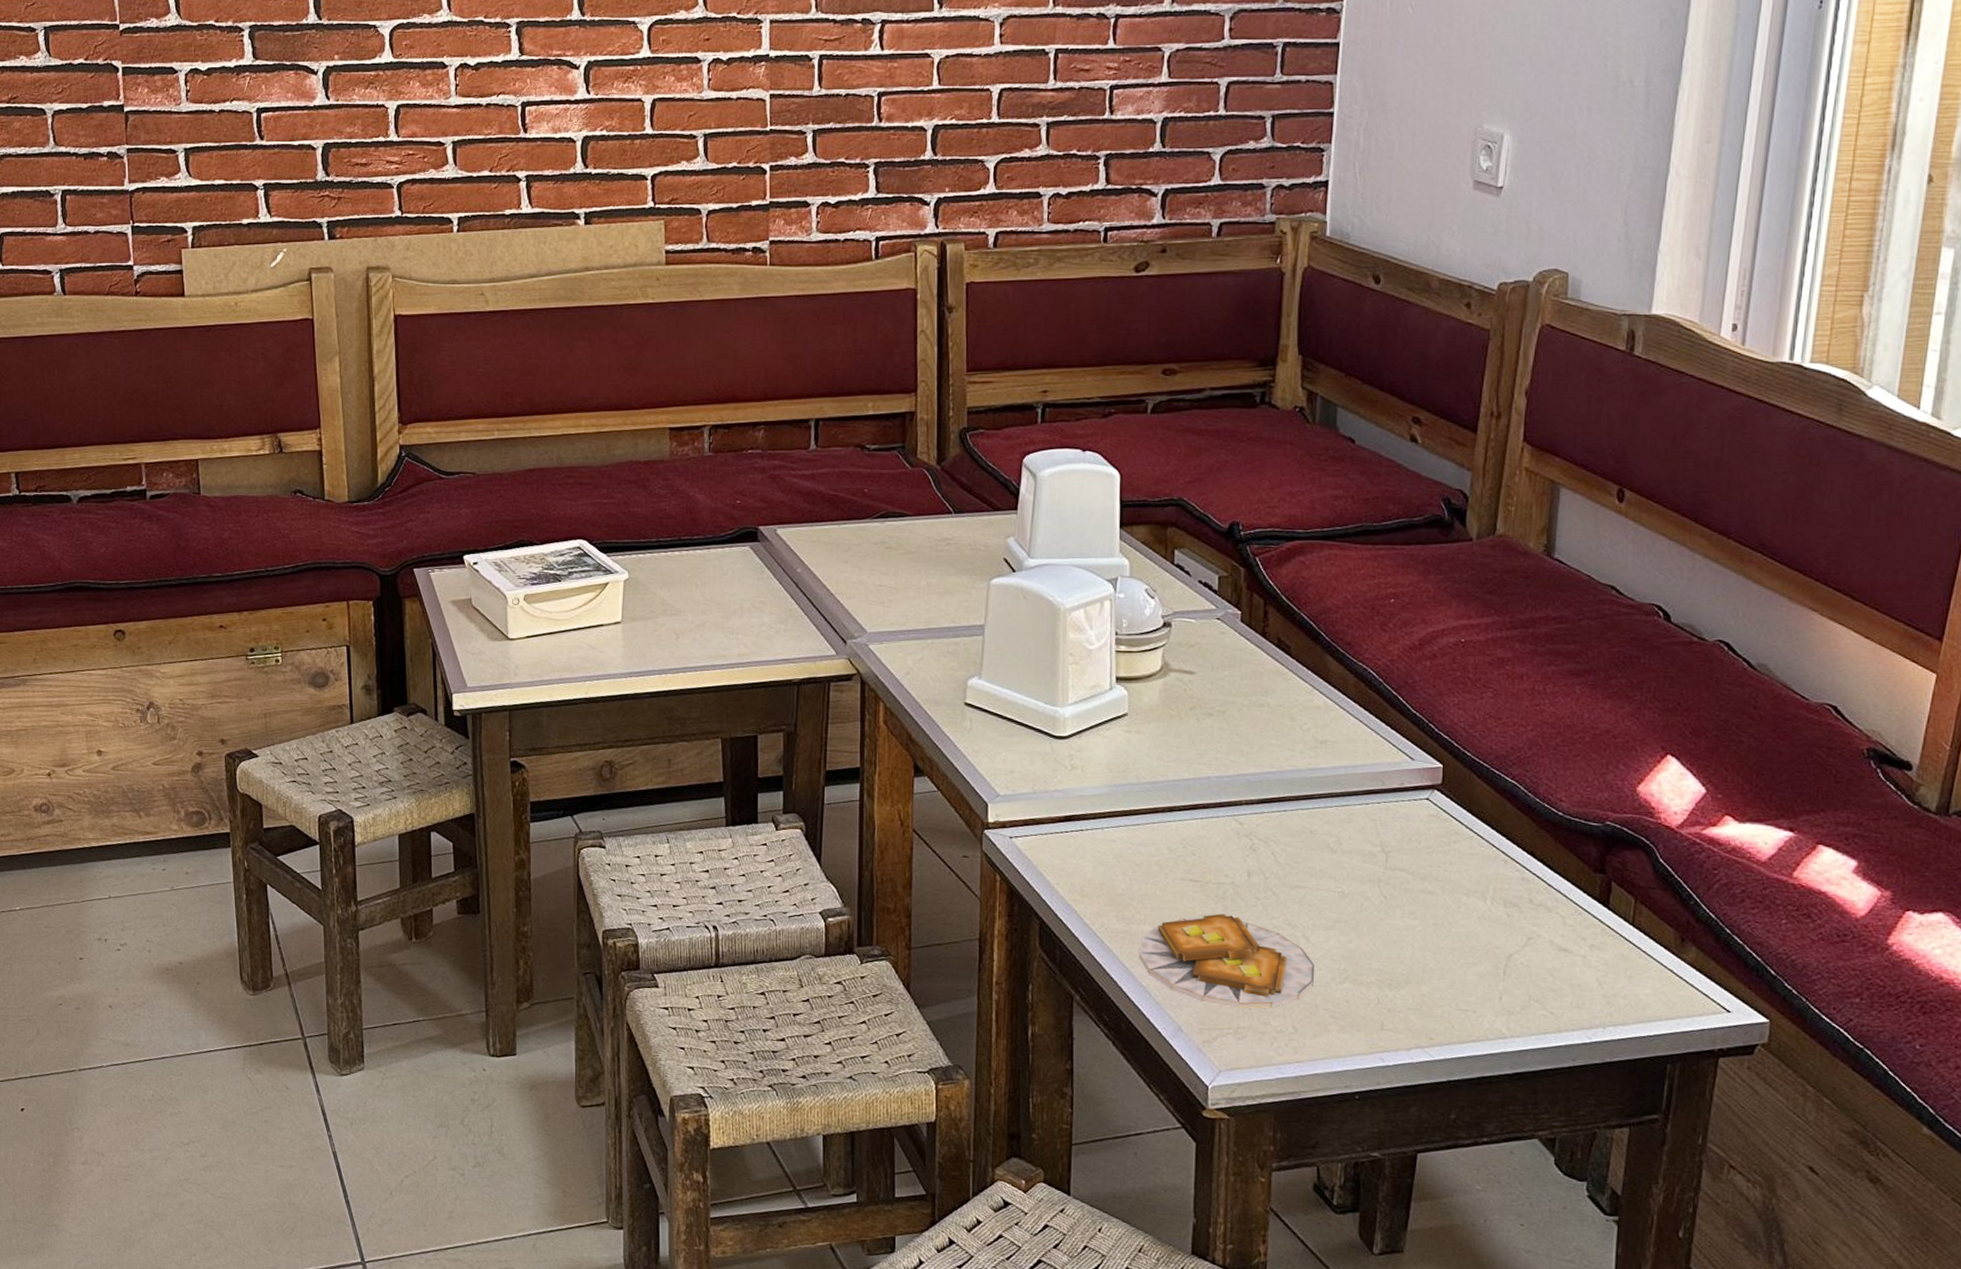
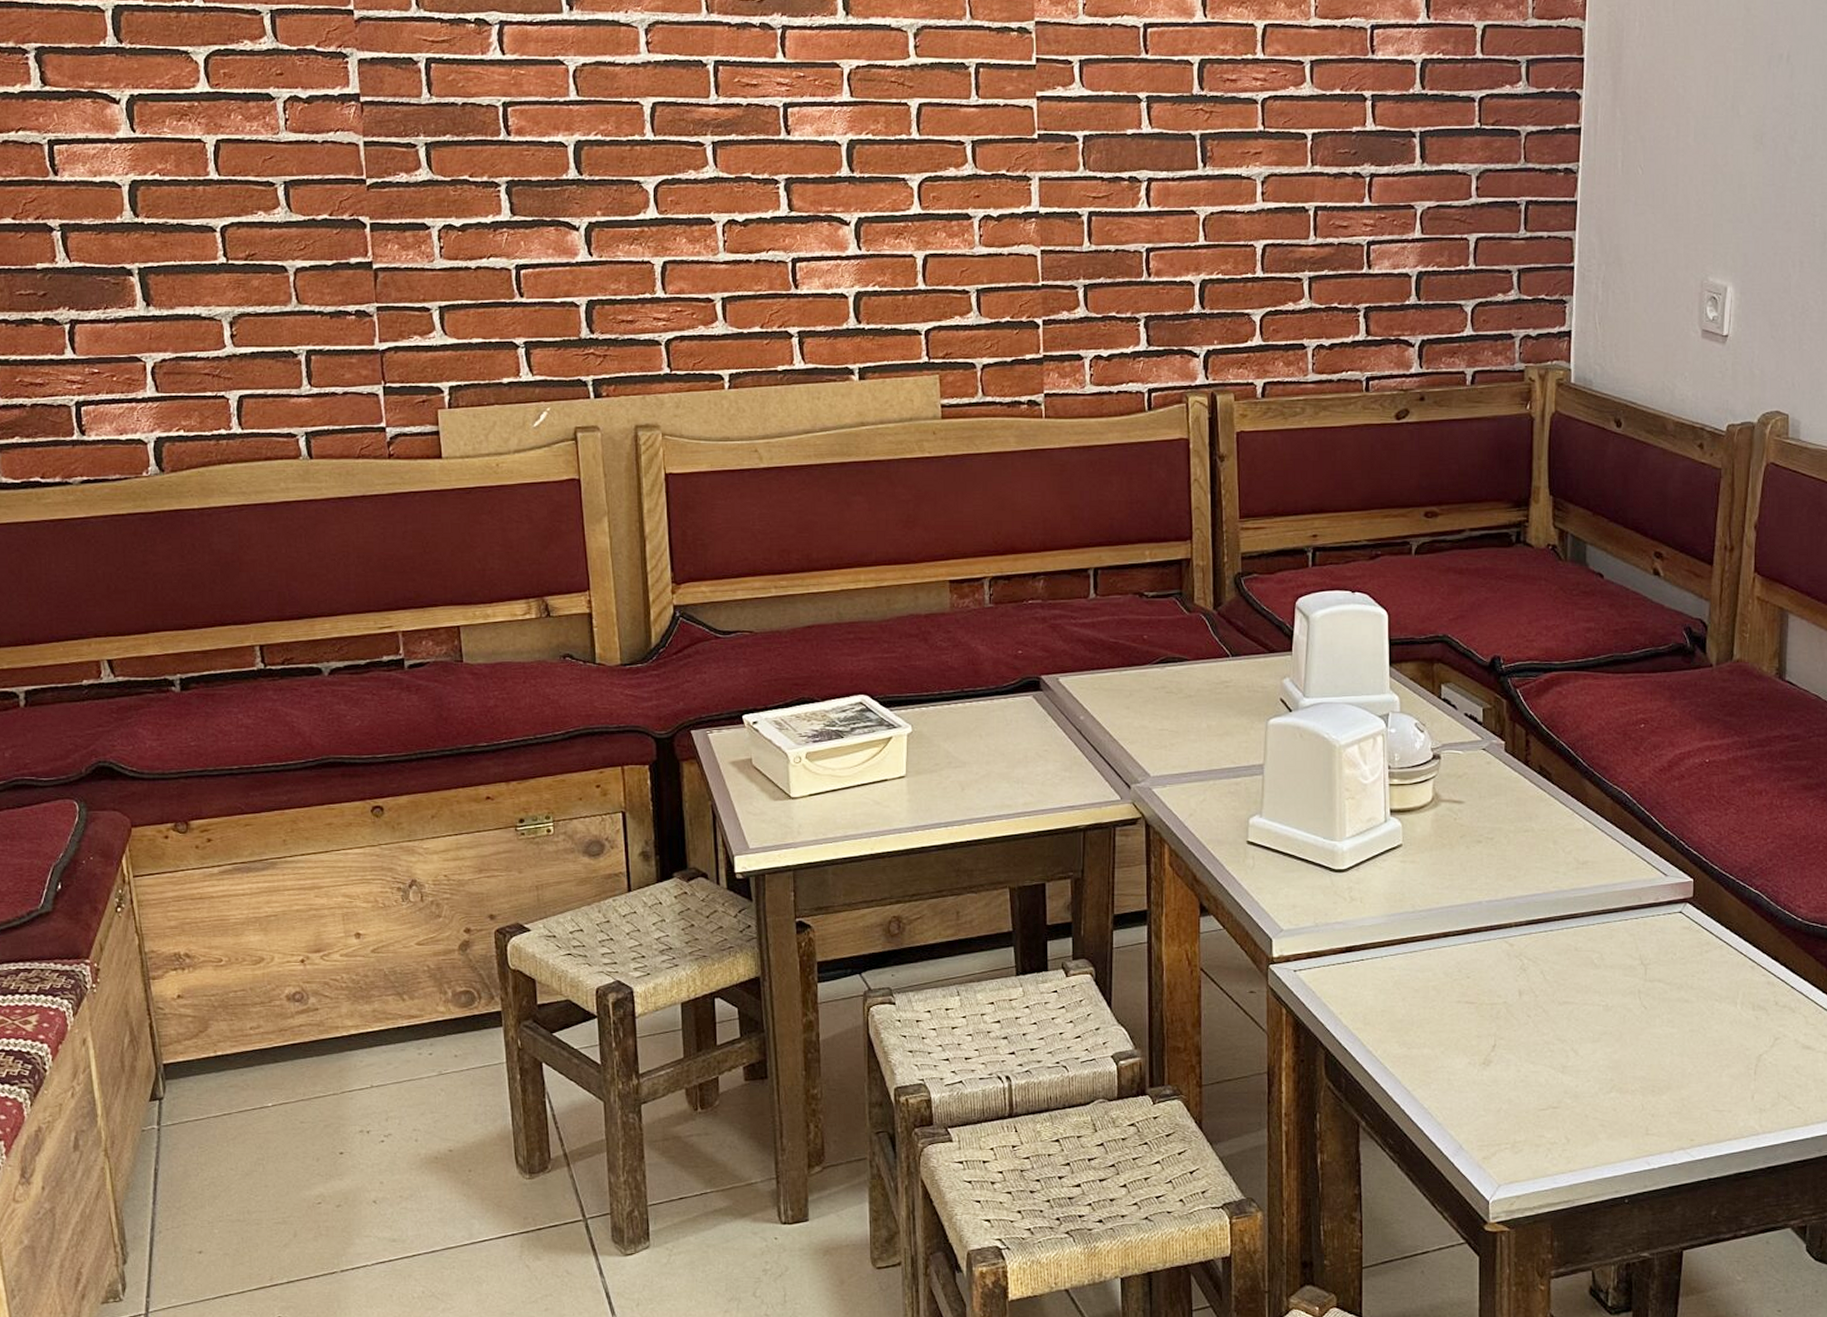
sandwich: present [1139,913,1315,1009] -> none [1420,1033,1584,1124]

